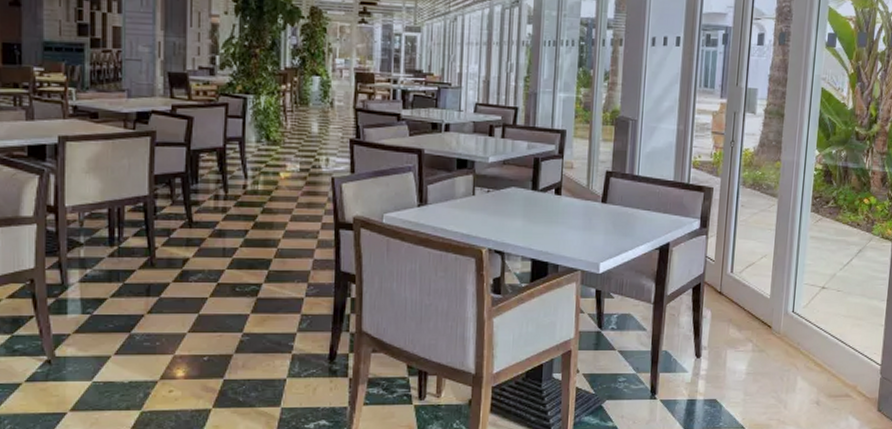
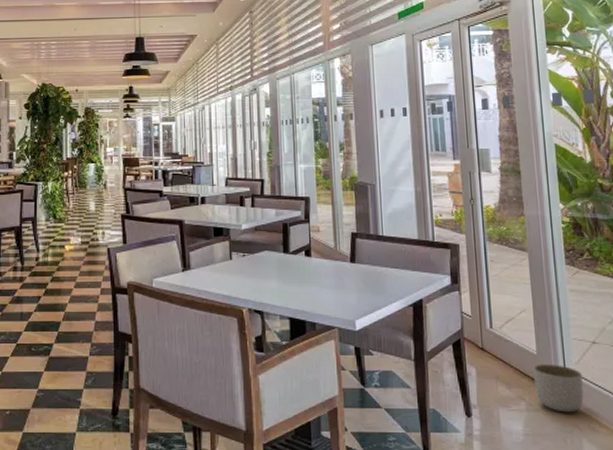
planter: none [763,307,807,353] -> present [533,363,584,413]

